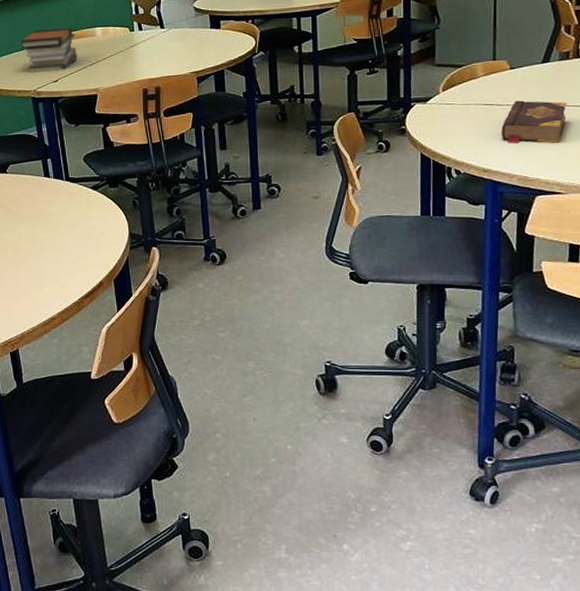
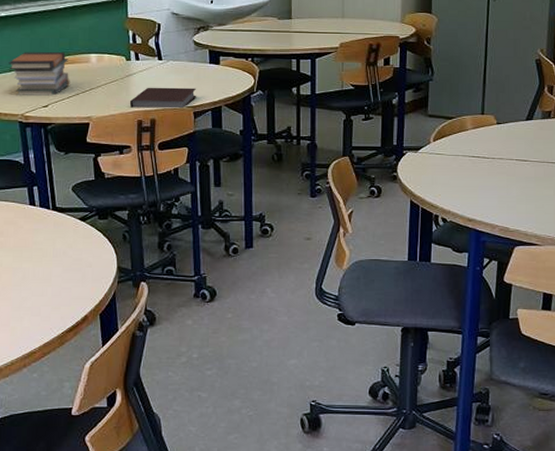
notebook: none [134,53,199,77] -> present [129,87,197,109]
book: present [500,100,567,144] -> none [485,154,547,197]

